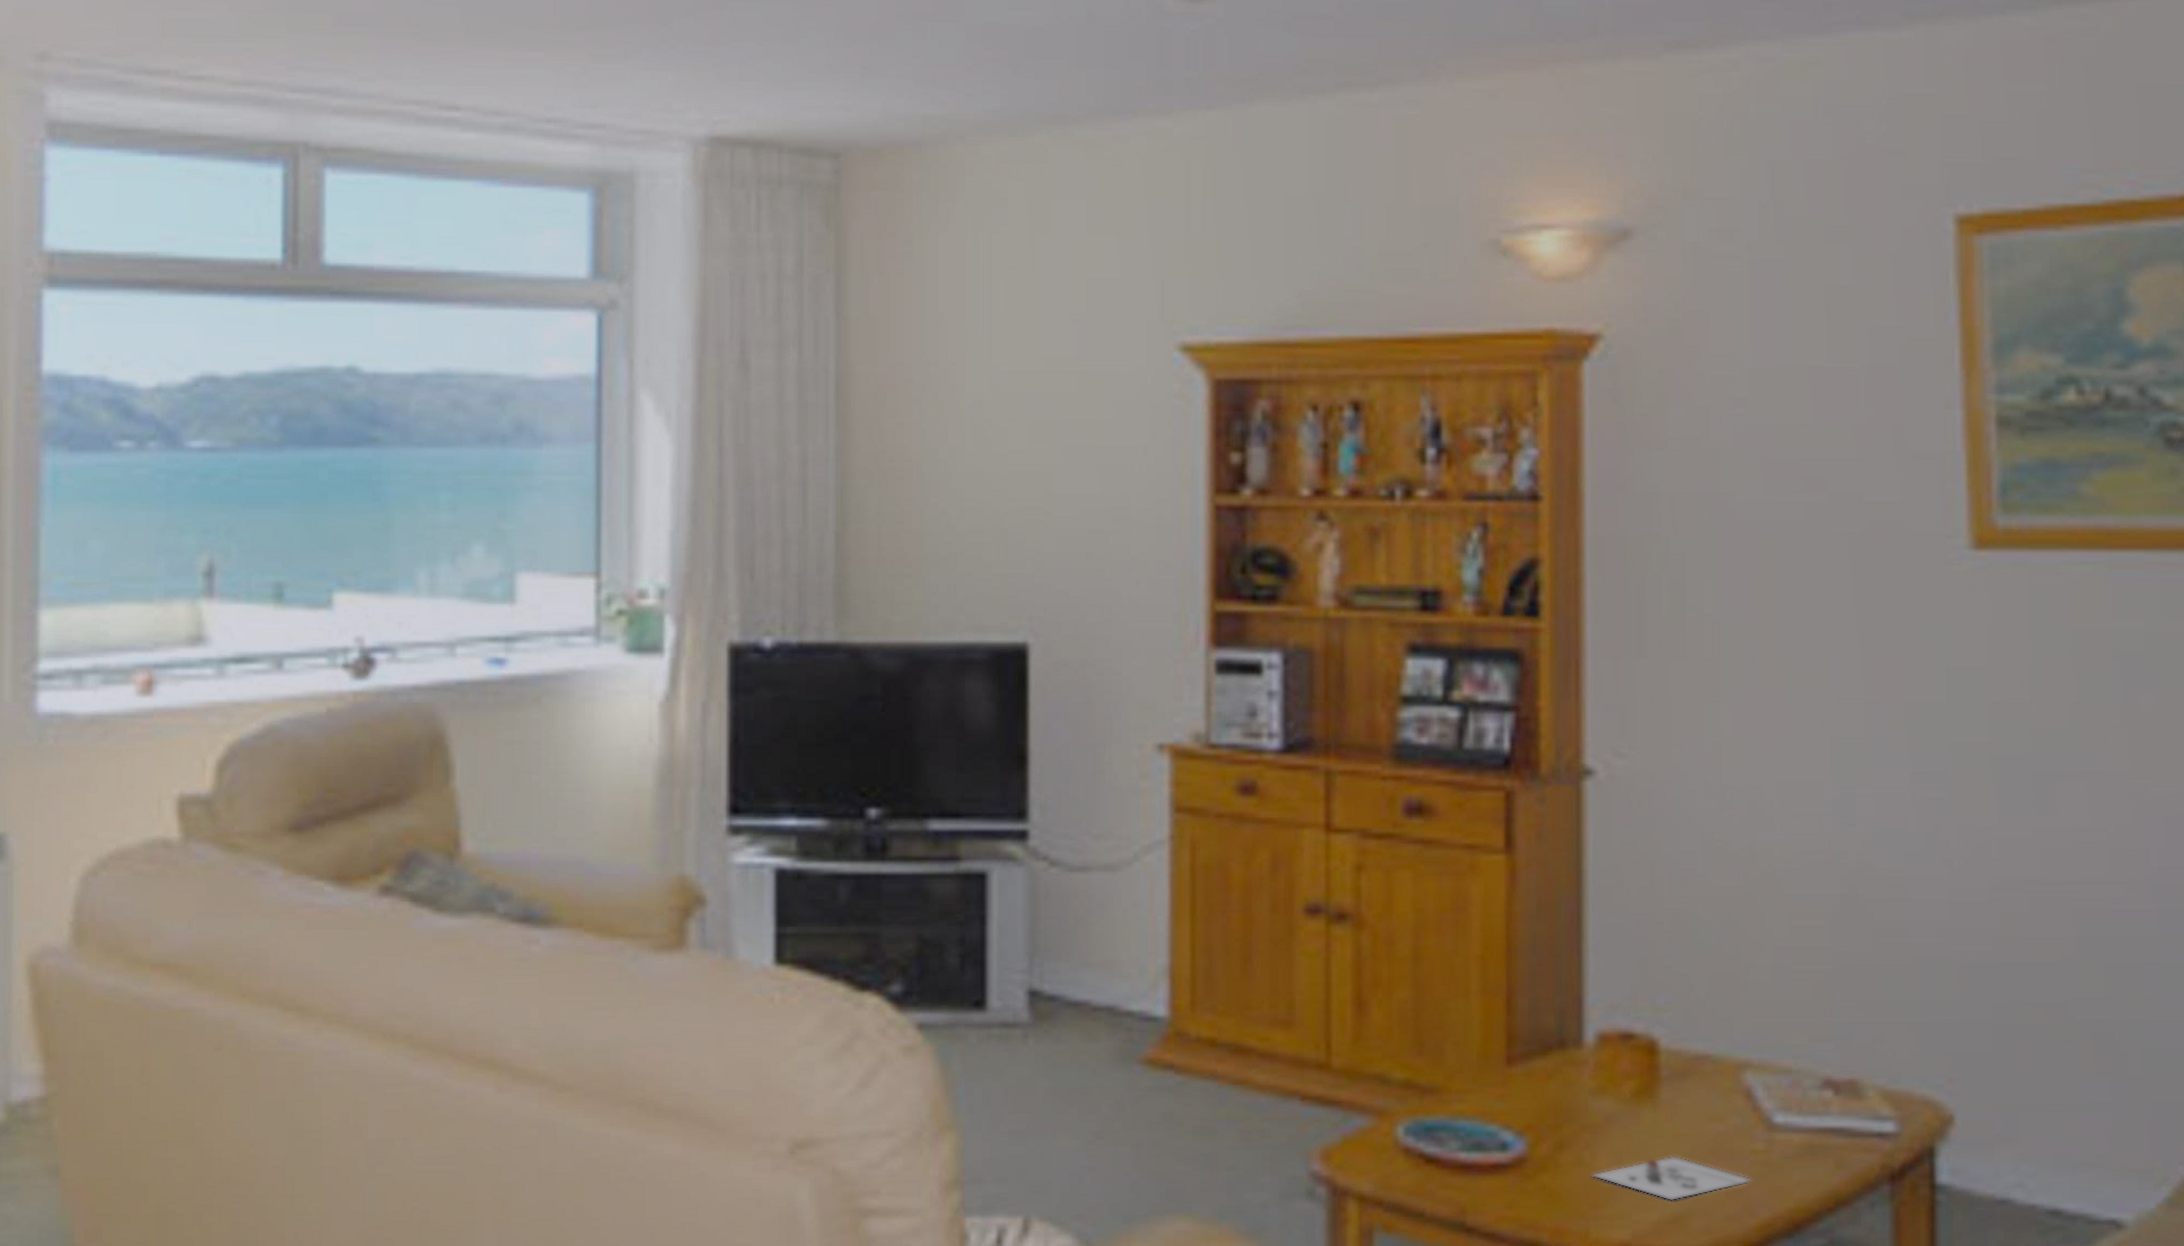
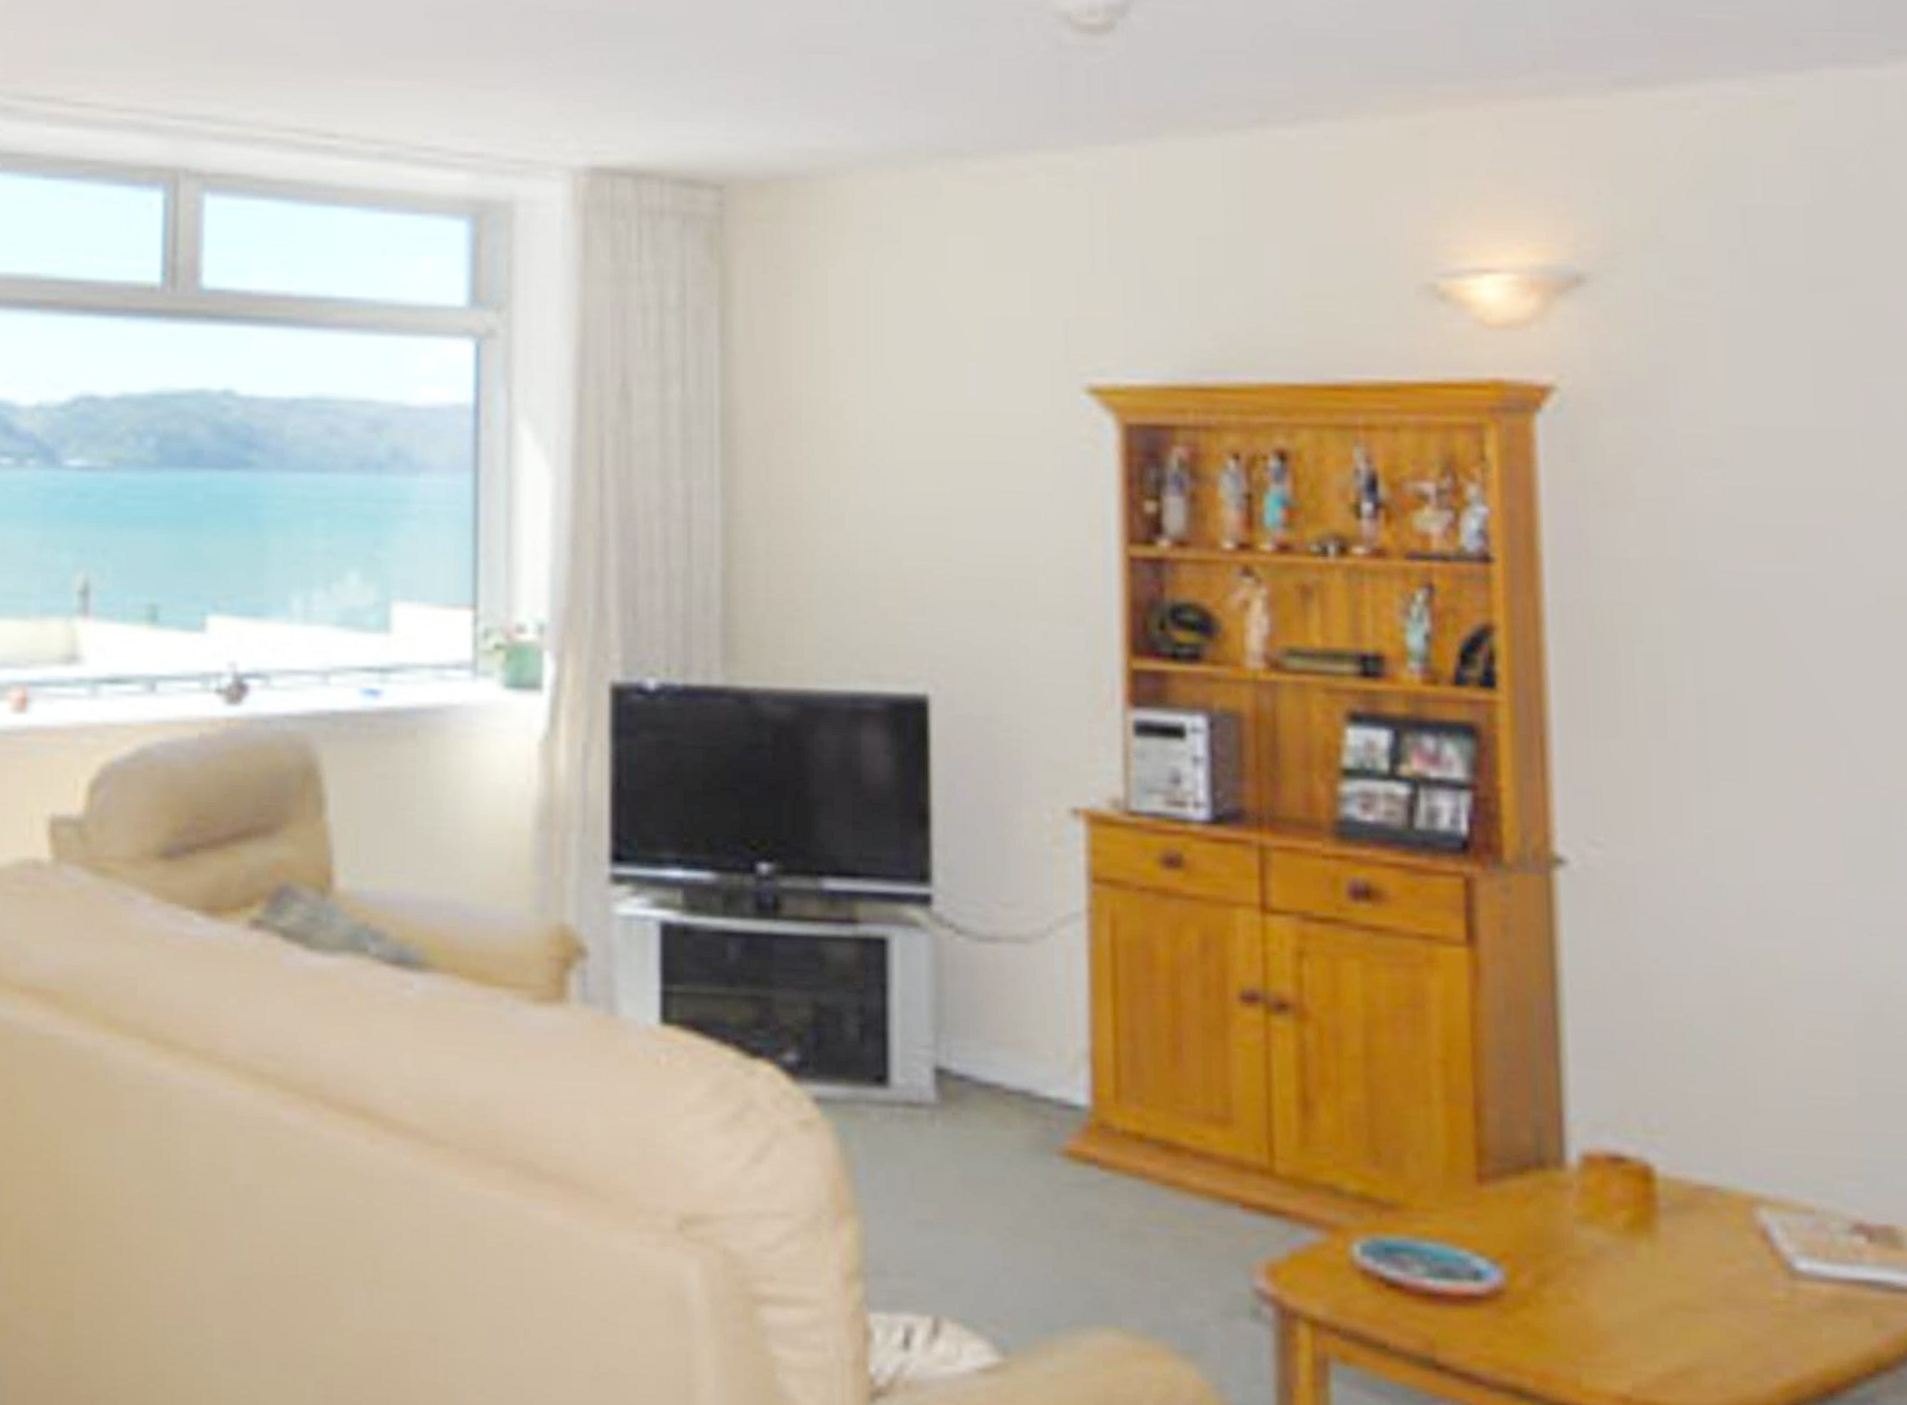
architectural model: present [1592,1156,1755,1201] -> none [1582,1299,1777,1352]

